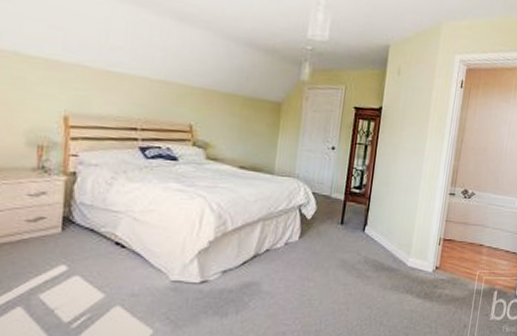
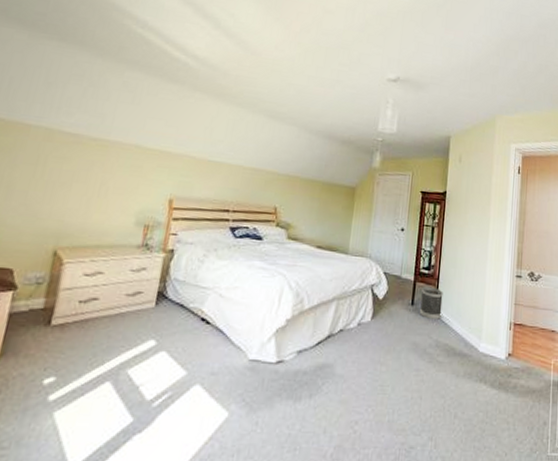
wastebasket: none [349,205,374,237] -> present [420,286,443,320]

